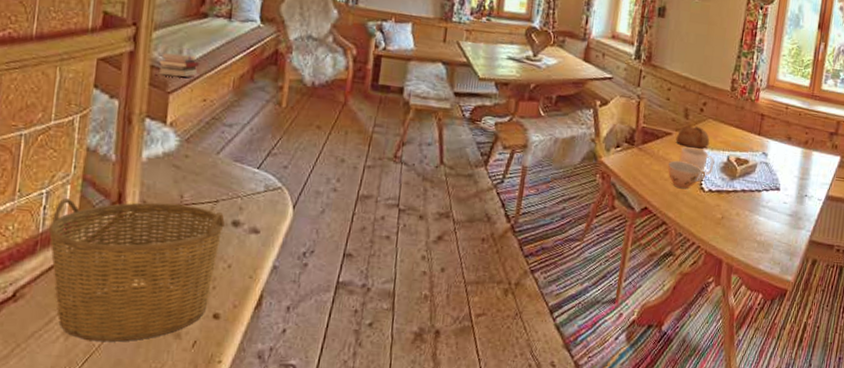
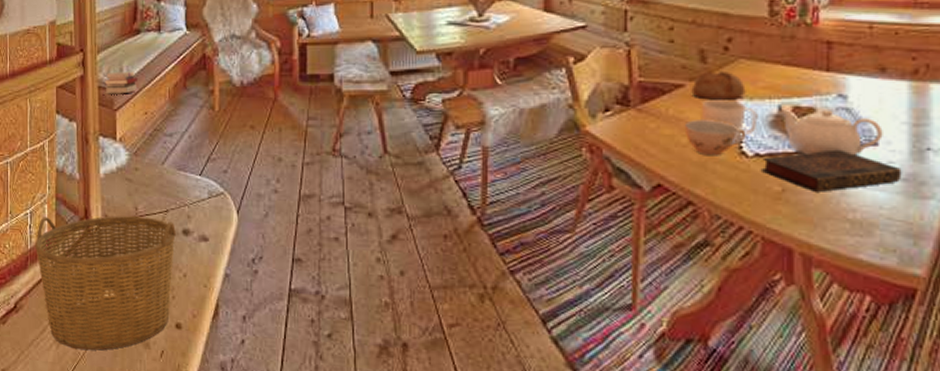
book: none [710,191,791,221] -> present [760,149,902,192]
teapot: none [726,158,784,196] -> present [777,108,883,155]

